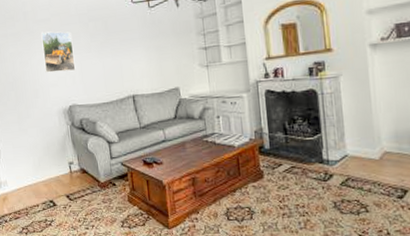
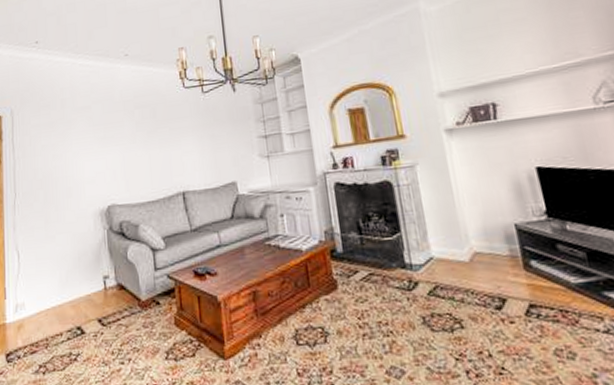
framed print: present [41,31,76,73] -> none [79,120,118,168]

